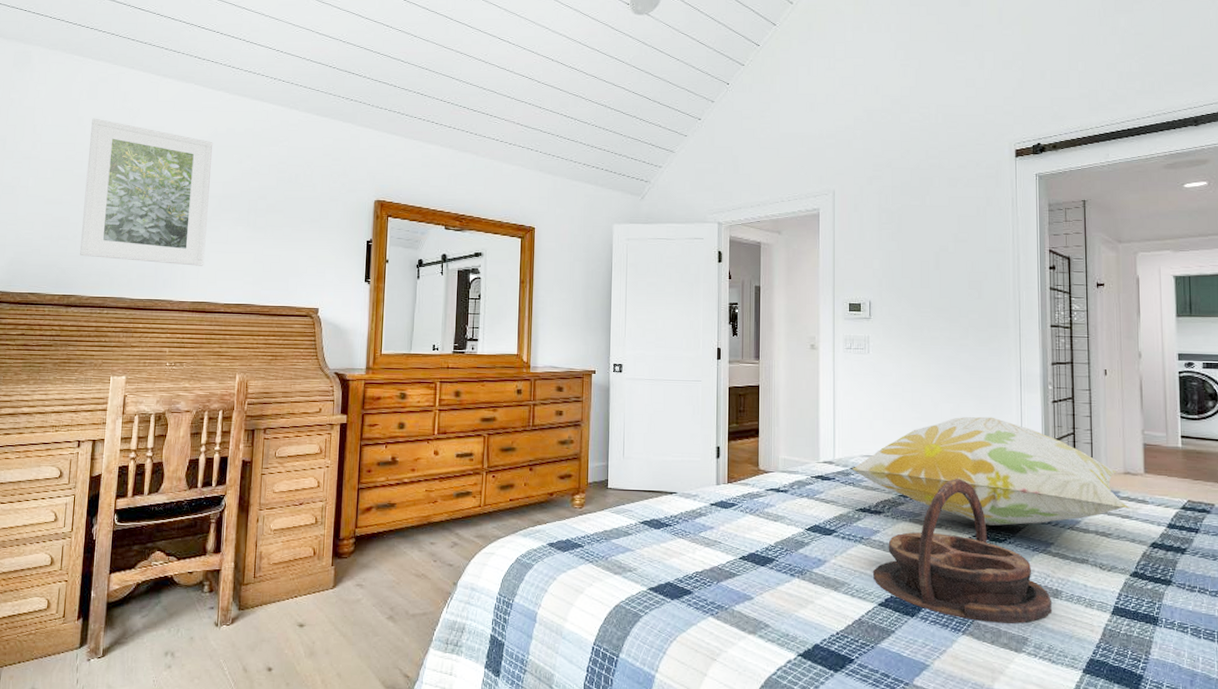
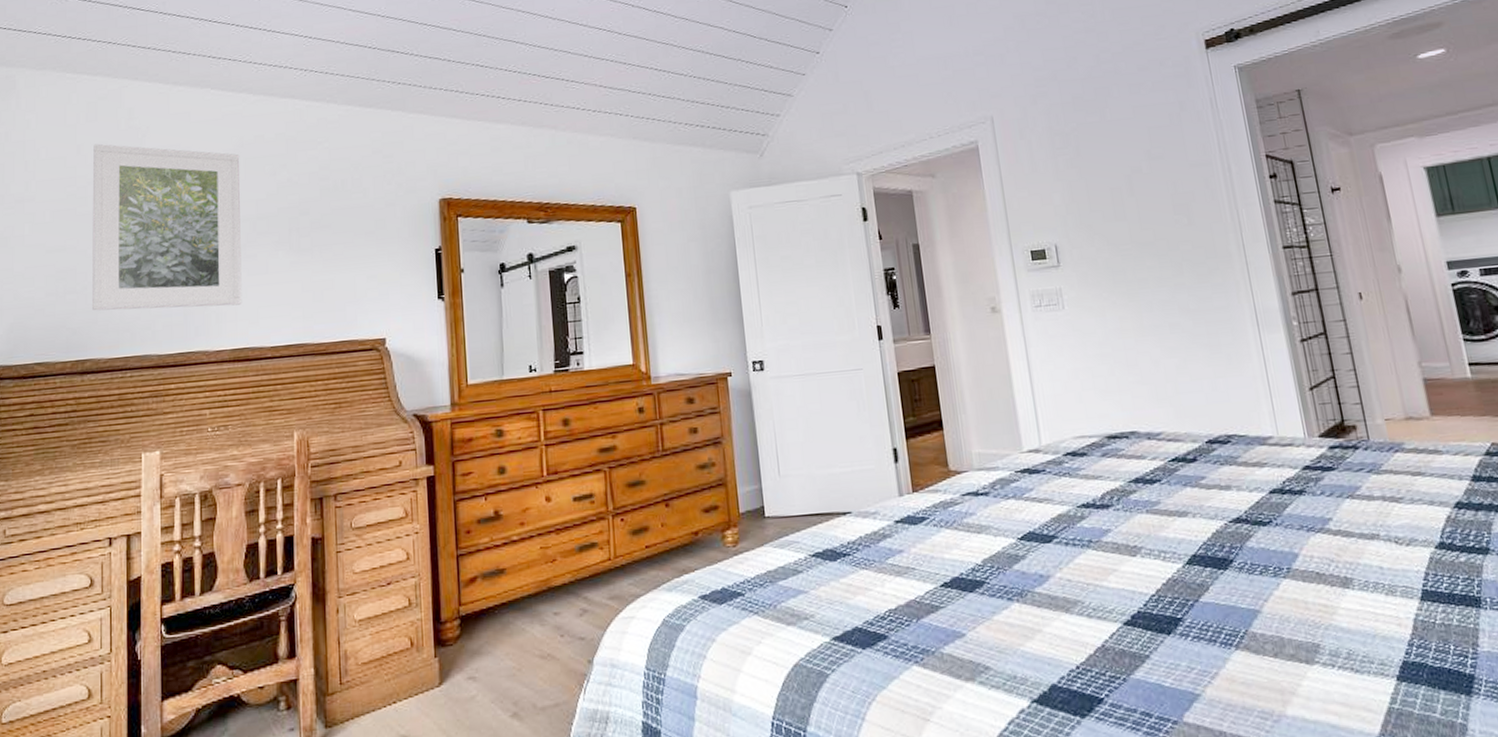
decorative pillow: present [851,416,1130,526] -> none [1064,368,1420,506]
serving tray: present [872,479,1053,625] -> none [1110,451,1345,631]

